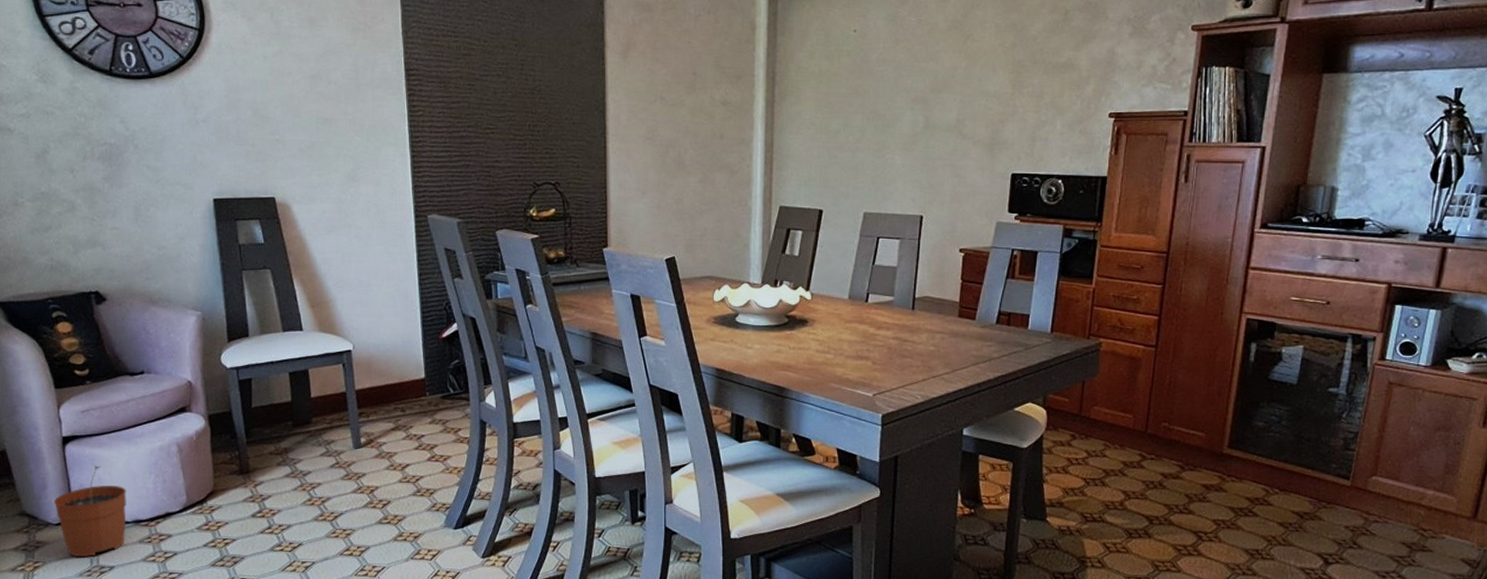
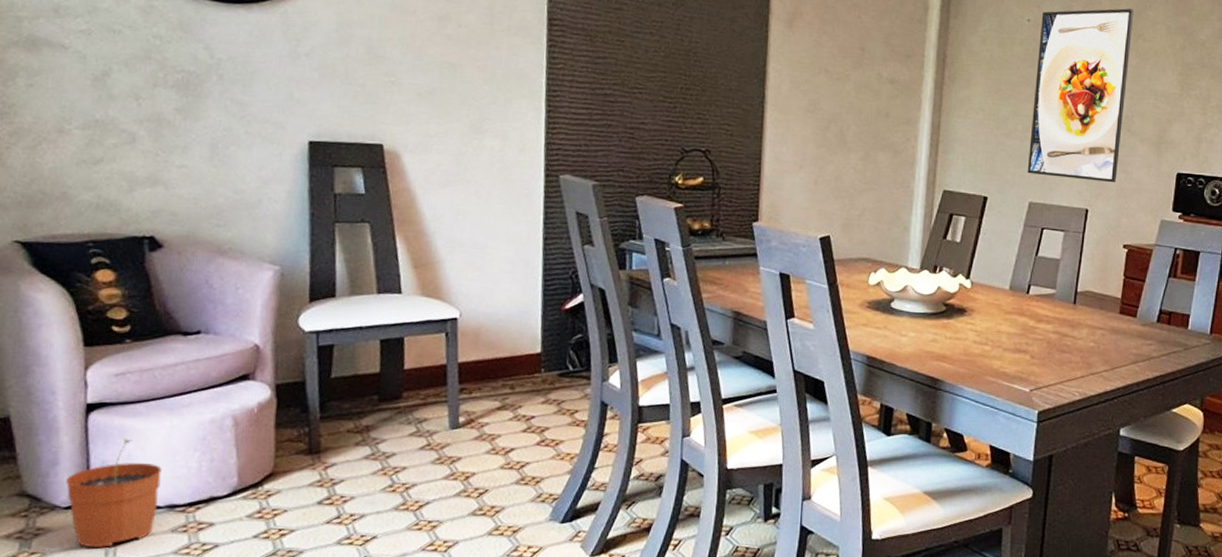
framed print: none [860,10,962,188] -> present [1027,8,1134,183]

